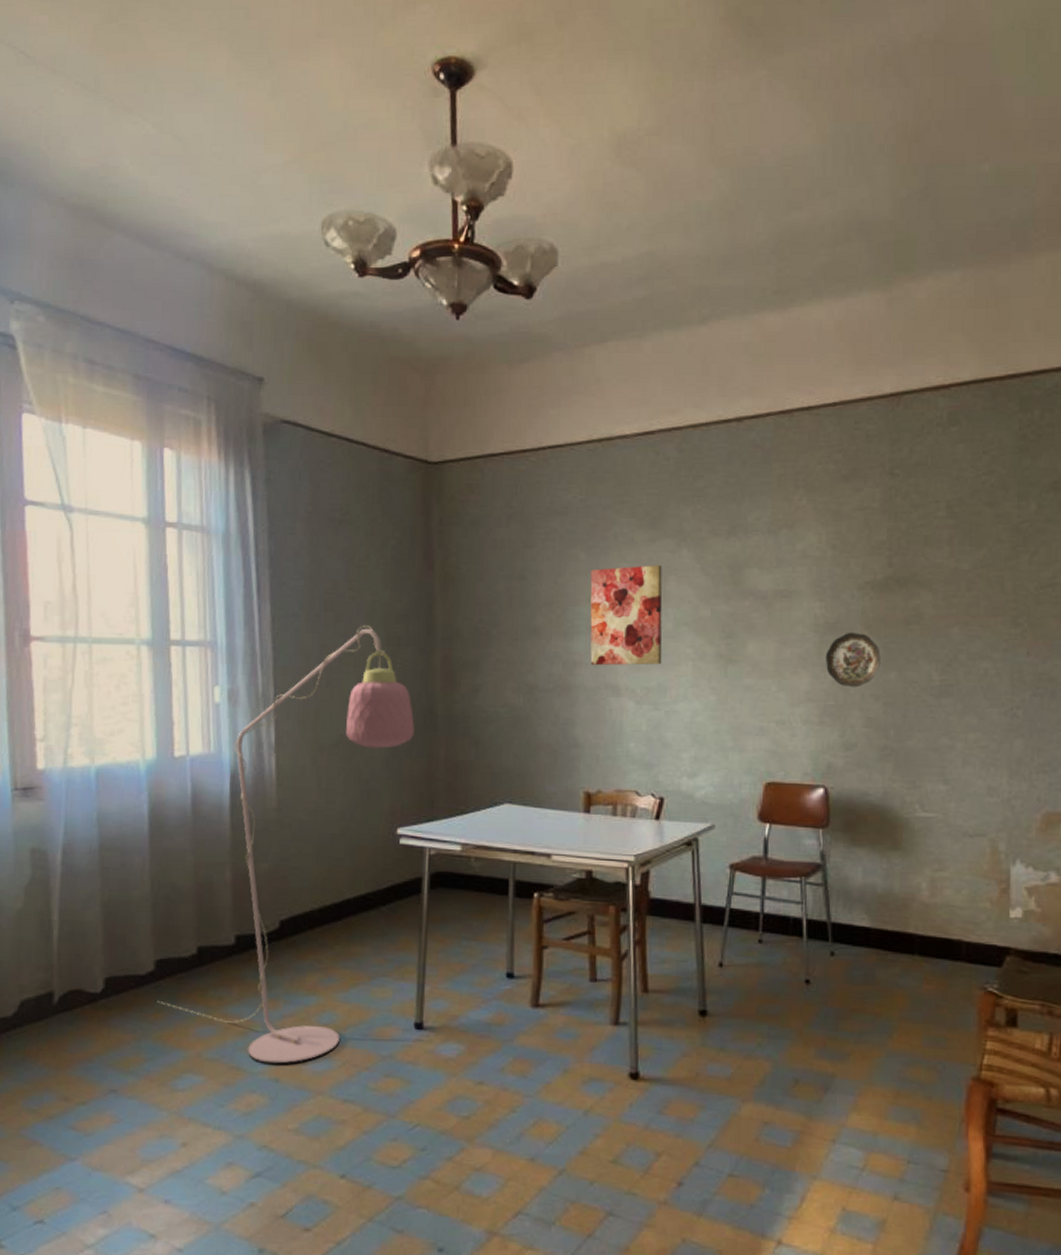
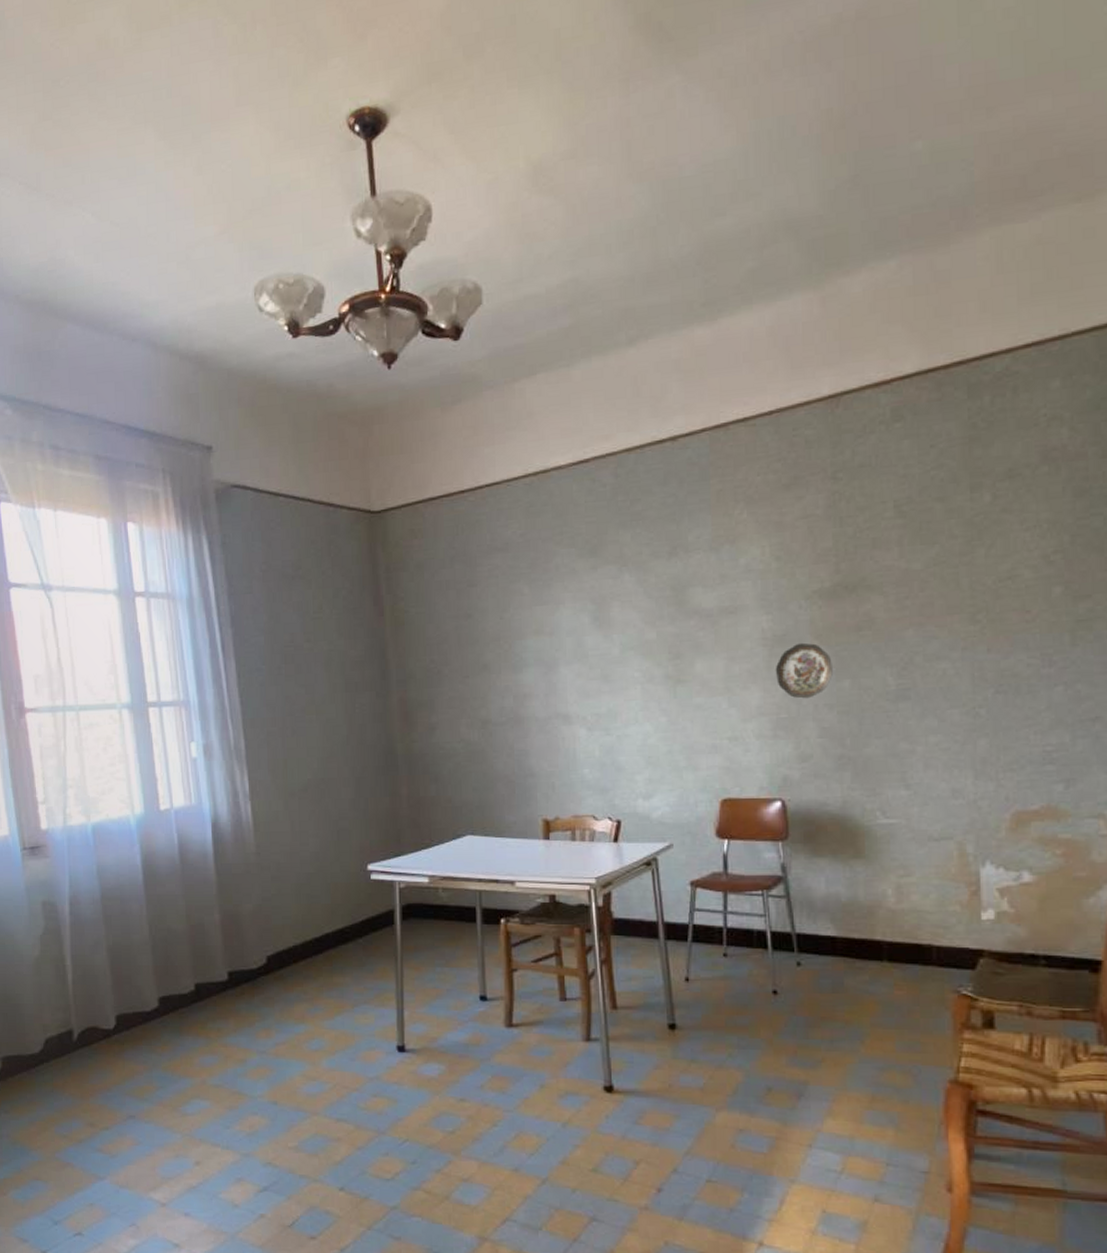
floor lamp: present [157,625,414,1064] -> none [163,674,377,1088]
wall art: present [590,565,663,666] -> none [535,592,611,697]

